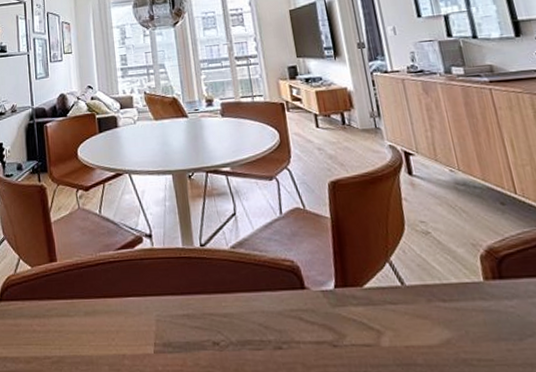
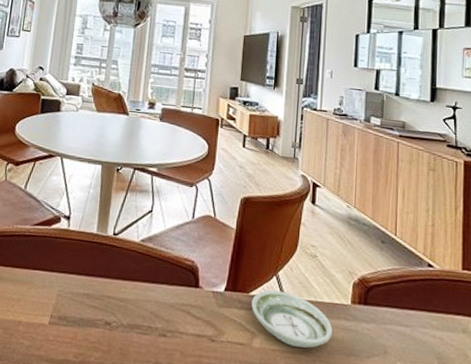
saucer: none [367,278,472,340] -> present [251,290,333,348]

